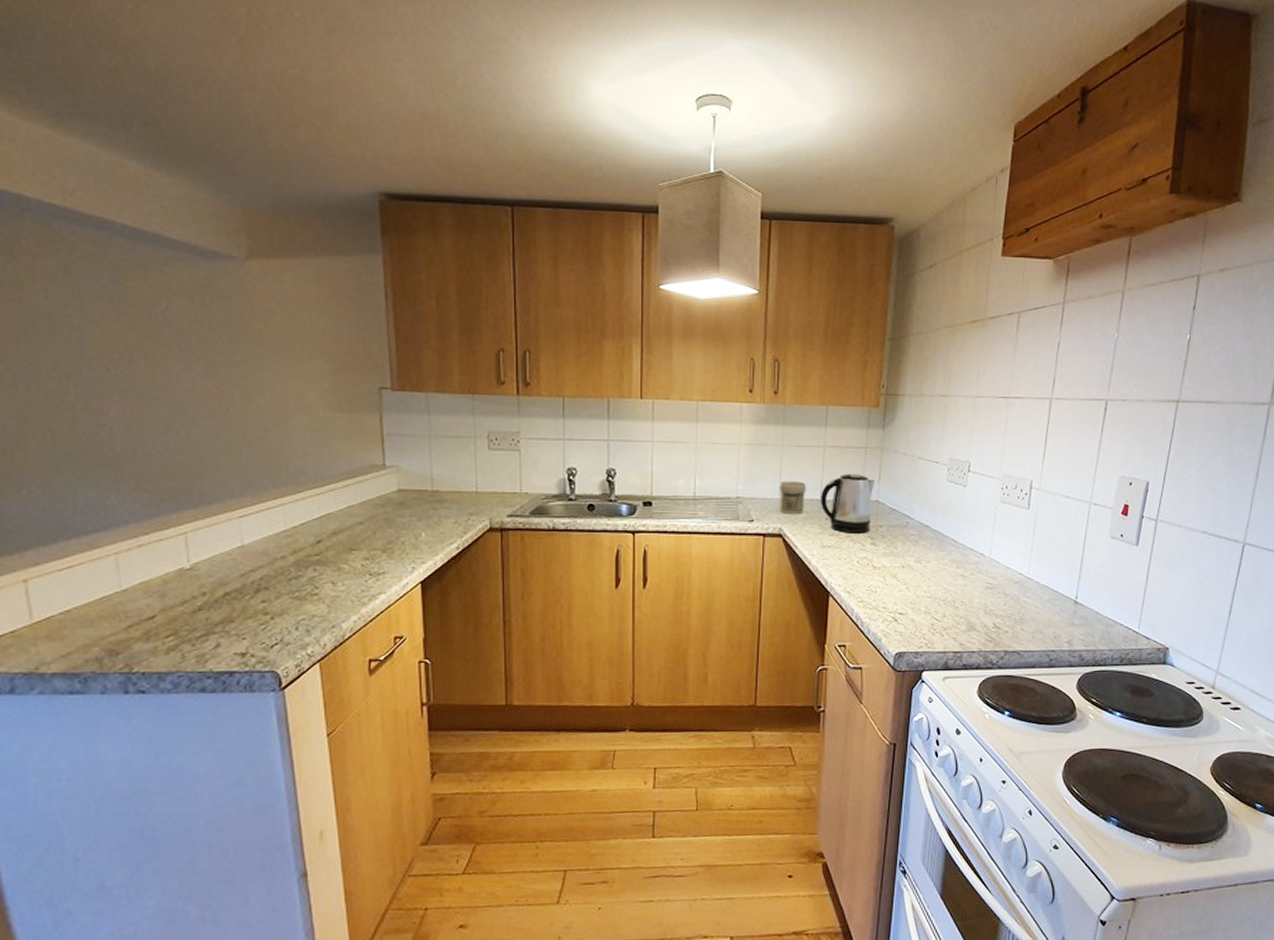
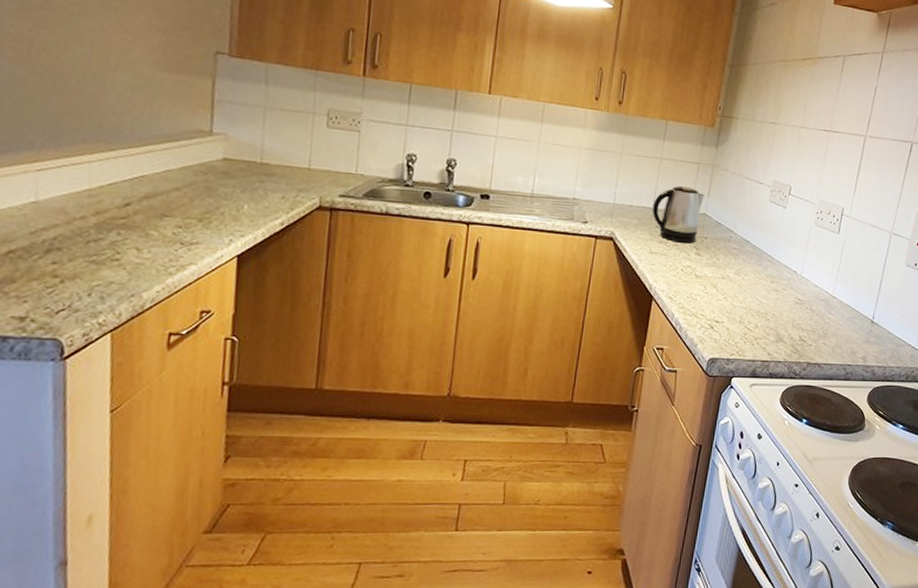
jar: present [779,480,807,515] -> none [613,186,641,221]

